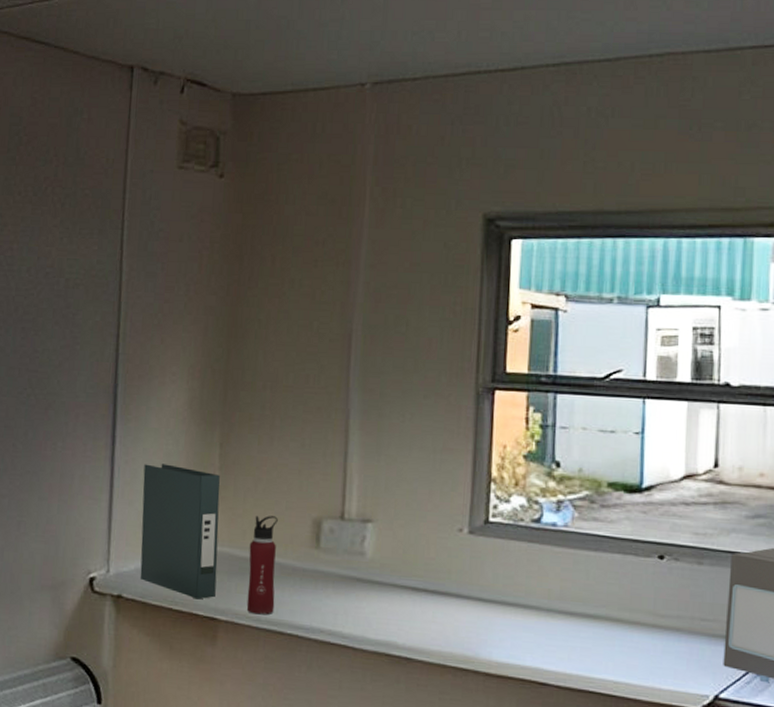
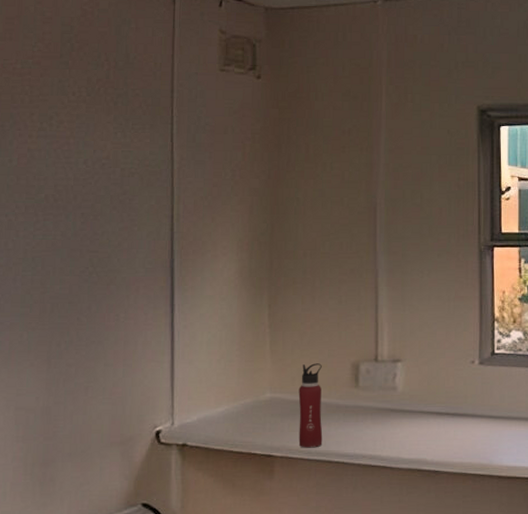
binder: present [140,464,220,600] -> none [201,326,271,441]

